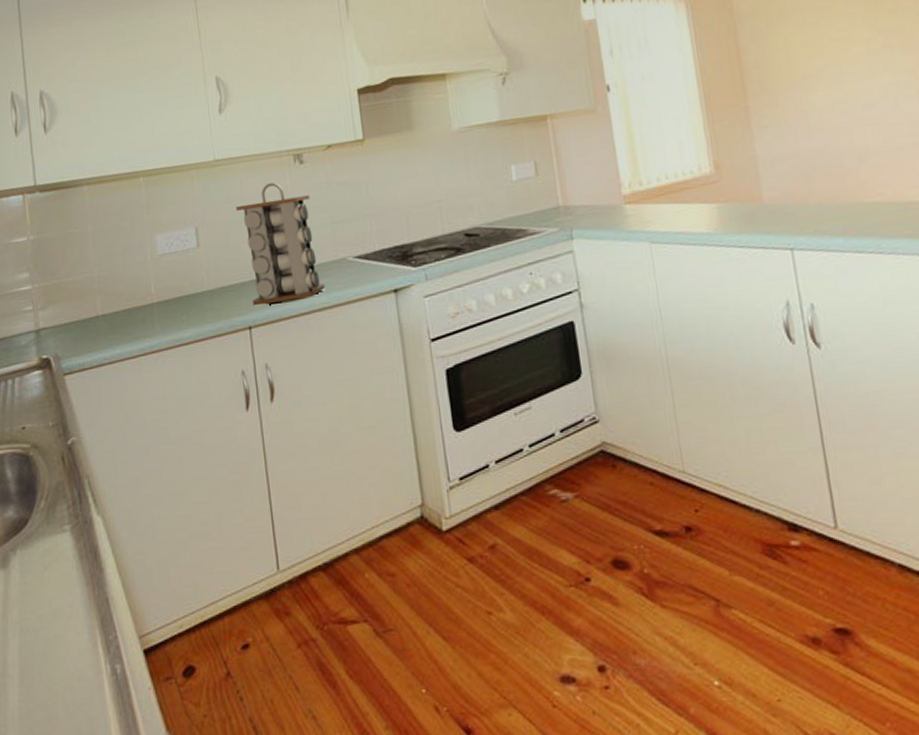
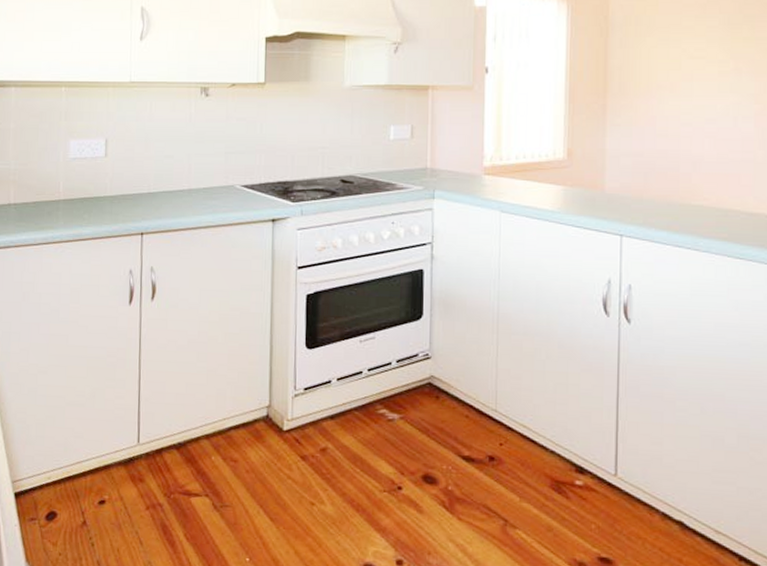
spice rack: present [236,182,325,306] -> none [144,108,213,217]

